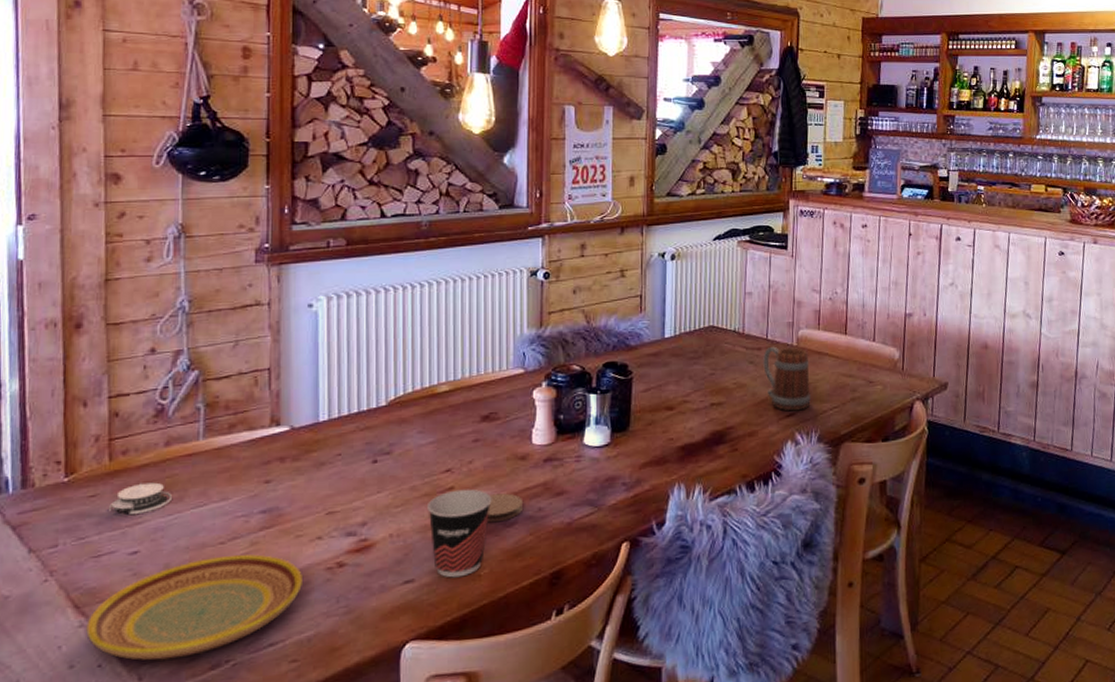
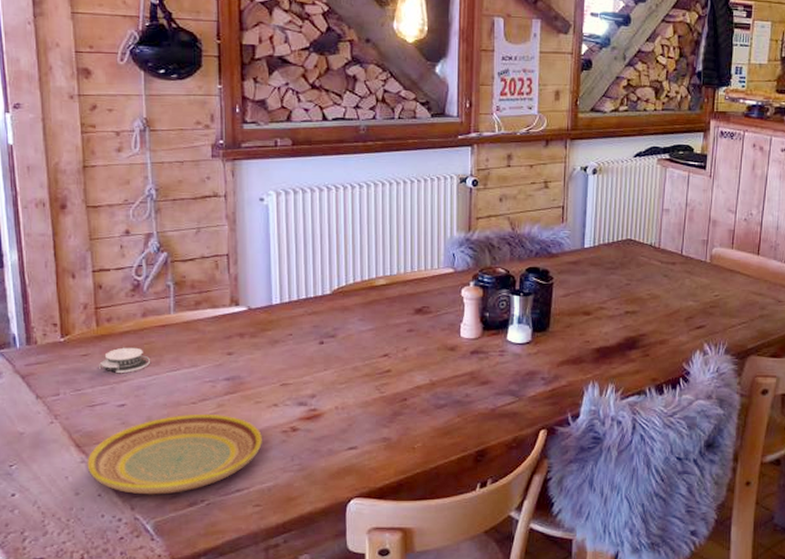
cup: present [428,489,492,578] -> none [368,373,424,448]
coaster: present [486,493,524,523] -> none [419,379,453,404]
beer mug: present [762,346,812,411] -> none [676,262,722,324]

